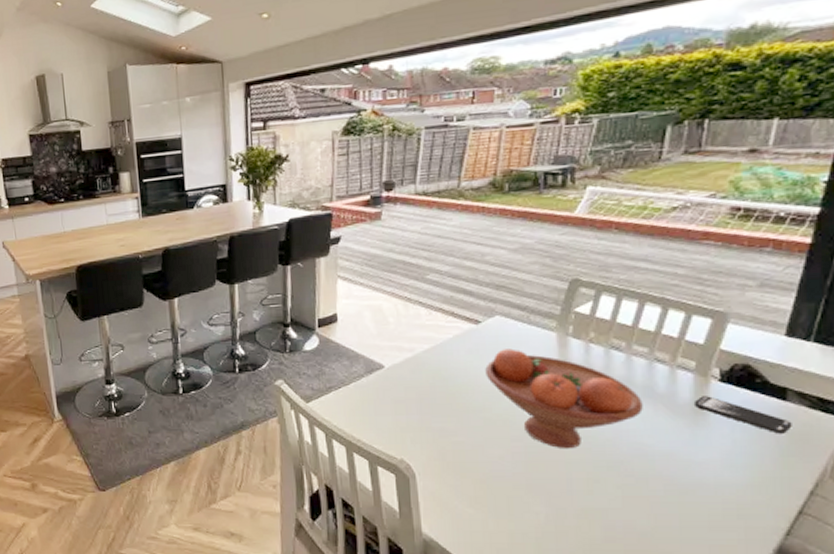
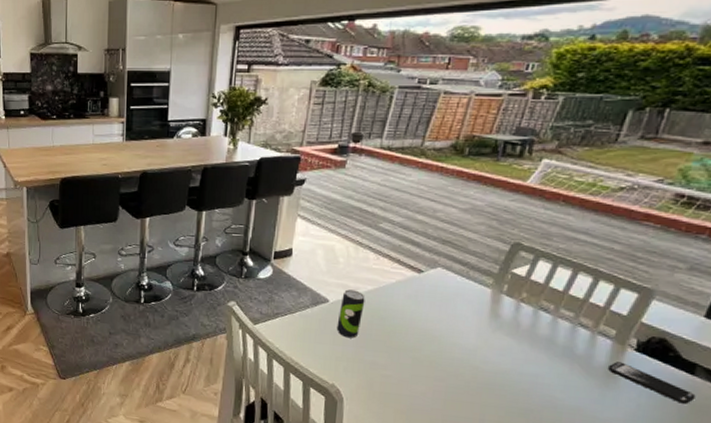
beverage can: none [396,351,424,405] -> present [336,289,366,339]
fruit bowl: present [485,348,643,449] -> none [420,298,561,394]

